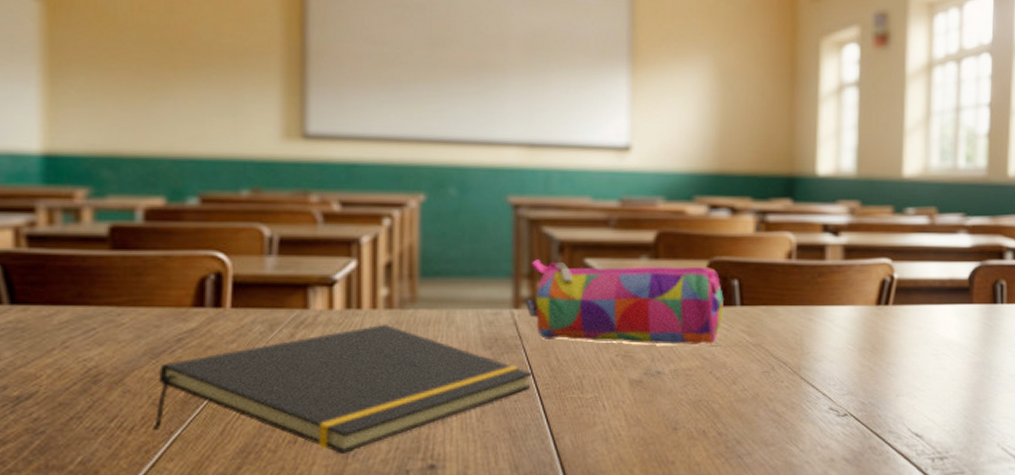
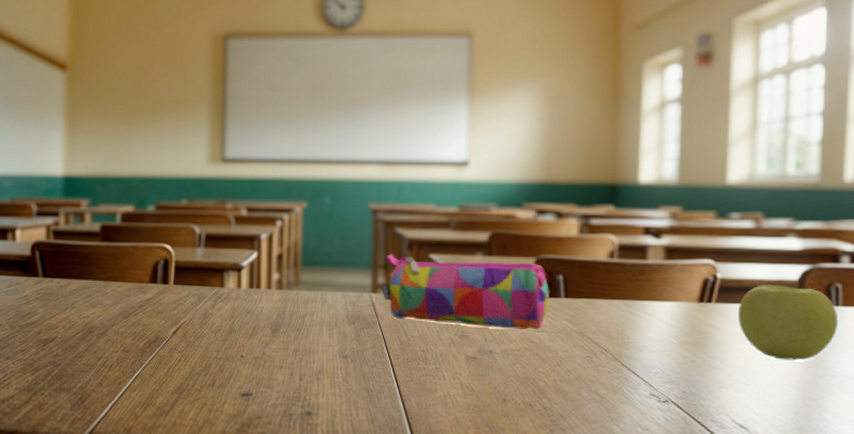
notepad: present [152,324,532,453] -> none [123,300,386,397]
apple: none [913,283,1003,362] -> present [737,284,839,361]

